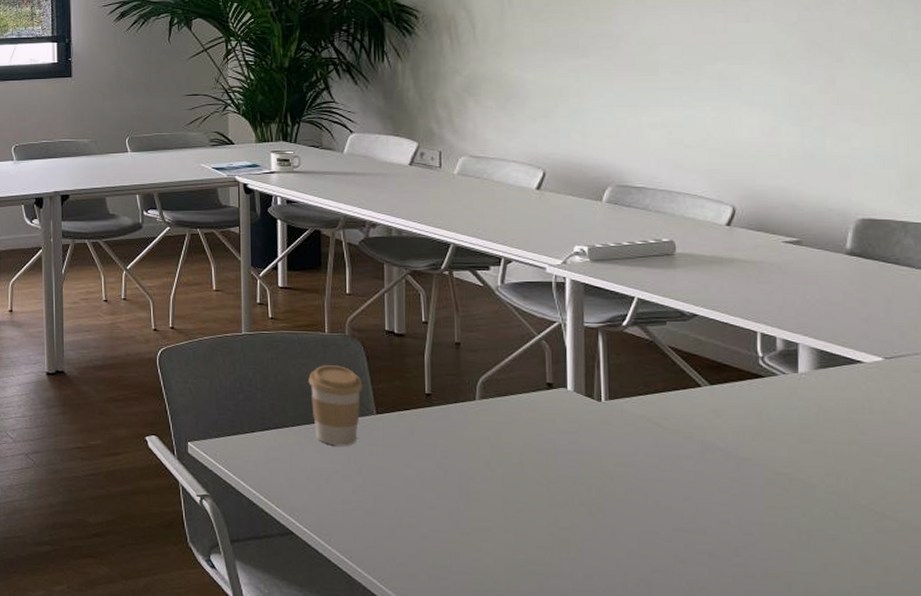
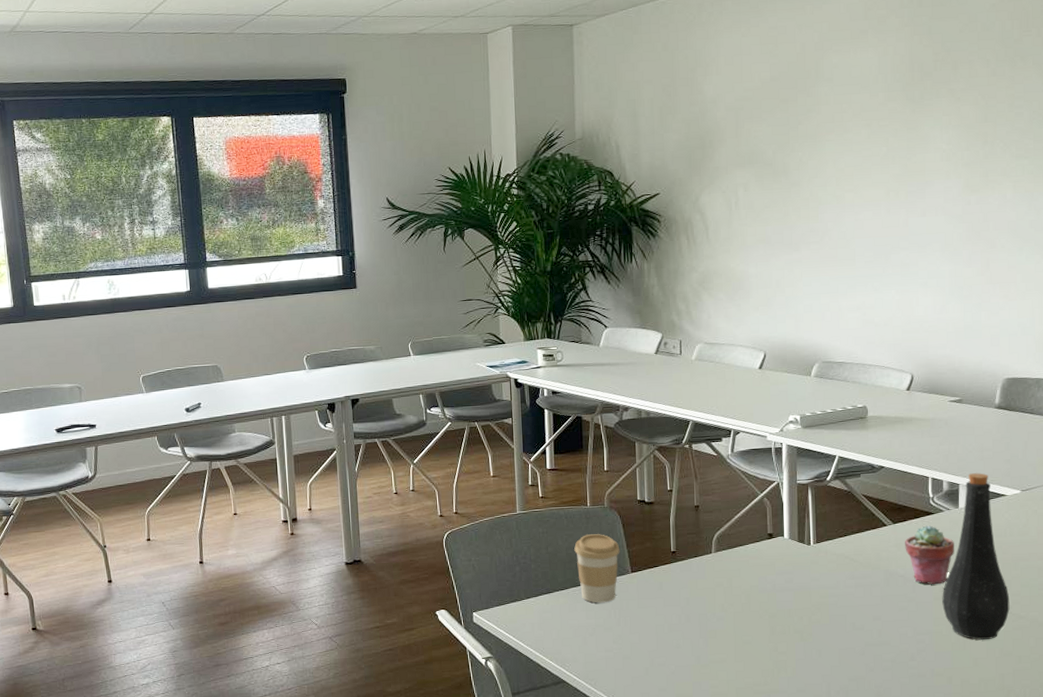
potted succulent: none [726,390,793,464] -> present [905,525,954,584]
bottle: none [776,331,871,541] -> present [942,473,1010,640]

